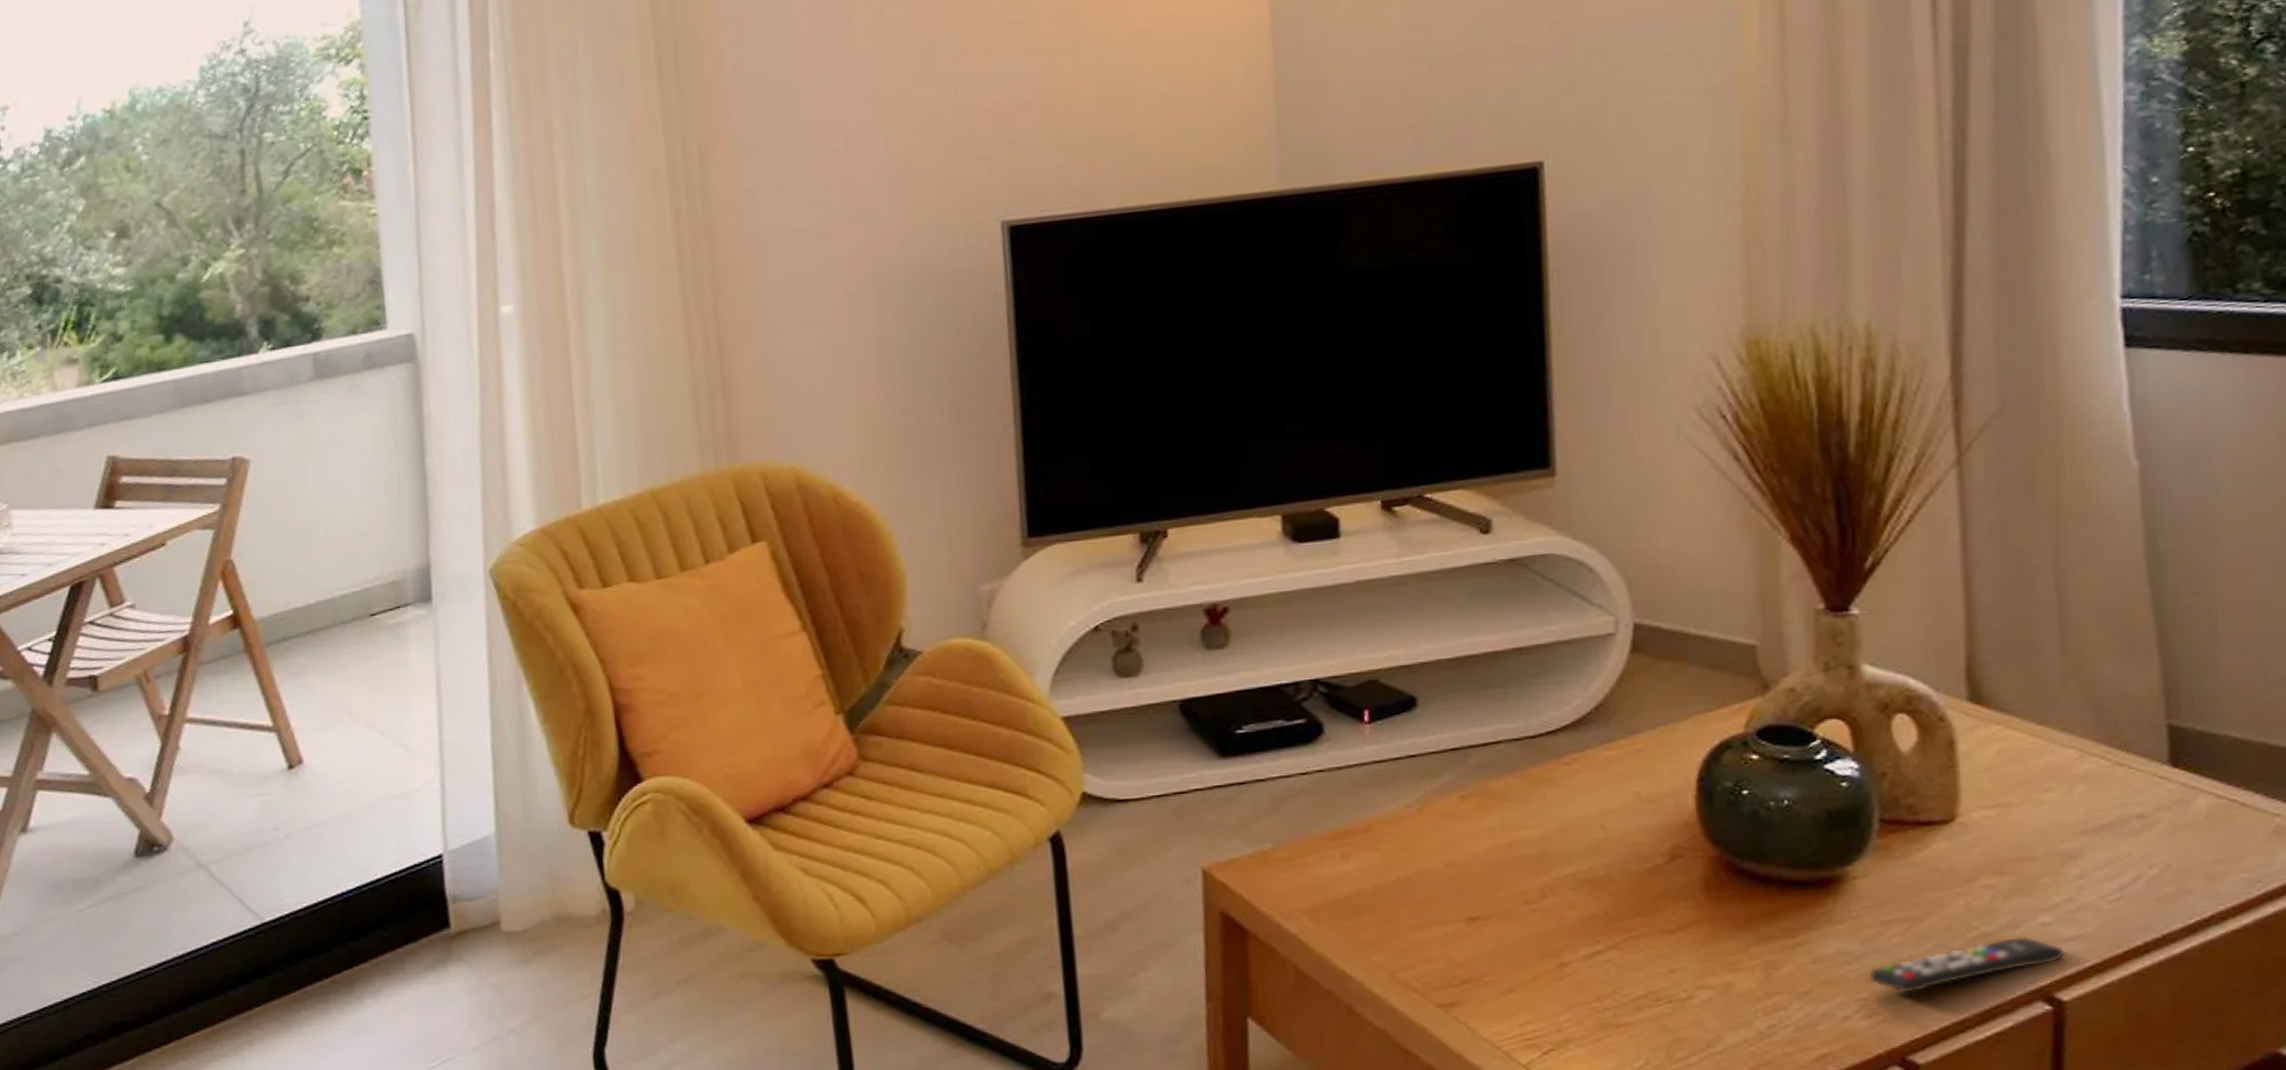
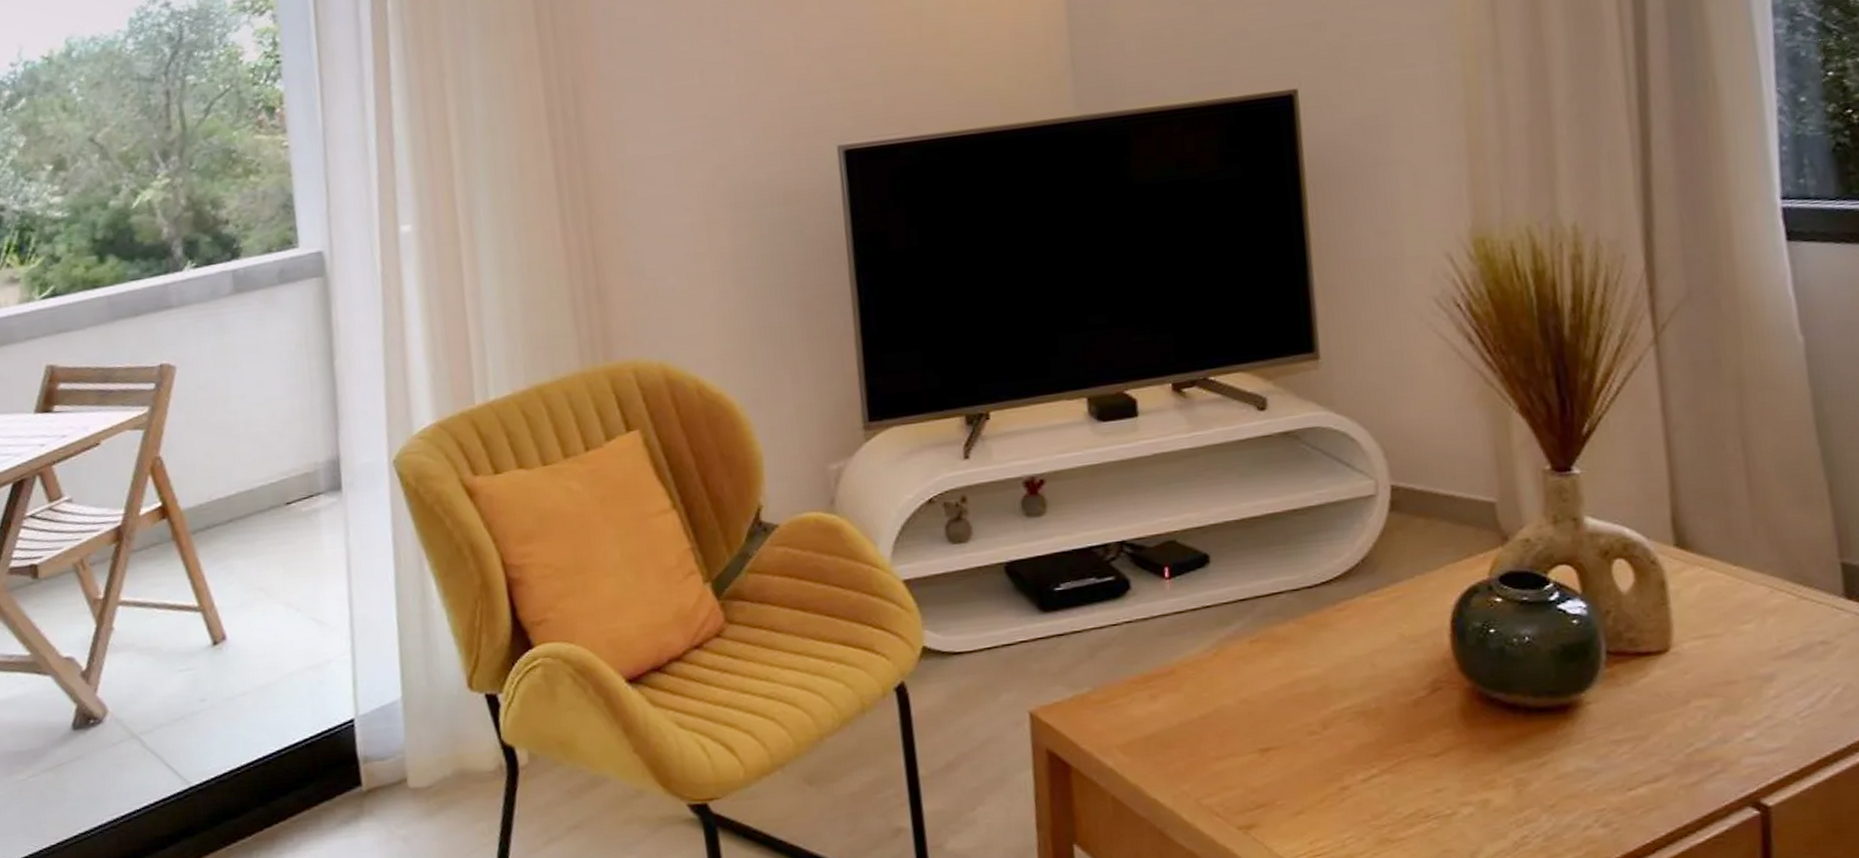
remote control: present [1869,935,2066,993] -> none [1604,749,1768,804]

